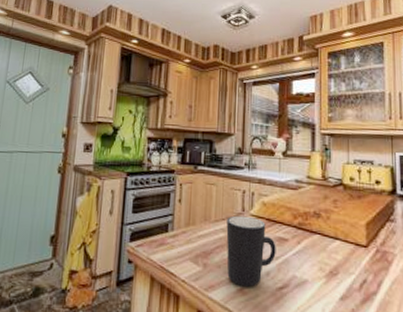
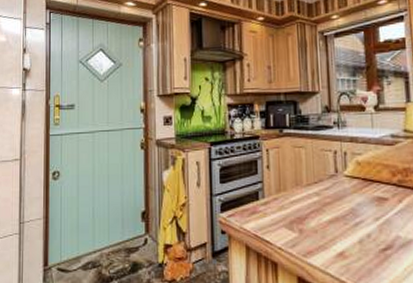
mug: present [226,215,276,287] -> none [319,177,376,250]

